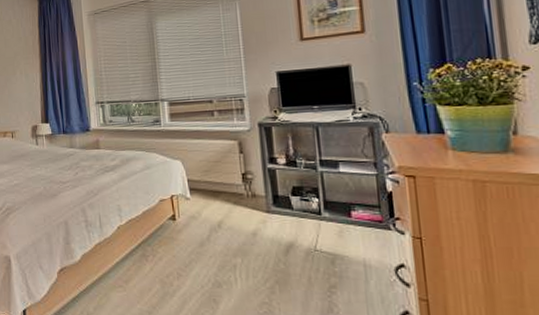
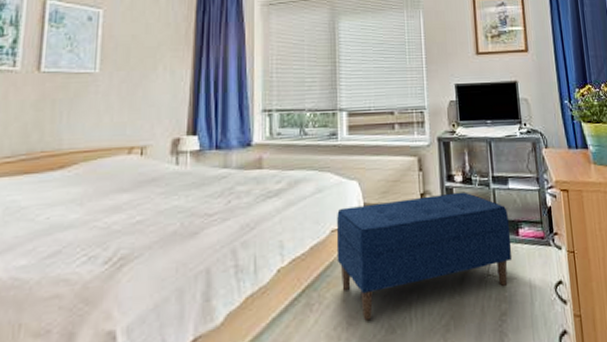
bench: none [164,173,343,274] -> present [336,192,512,321]

